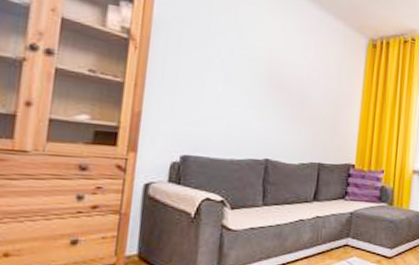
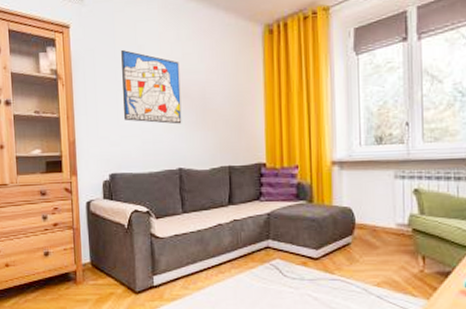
wall art: none [210,27,281,115] -> present [121,50,182,124]

